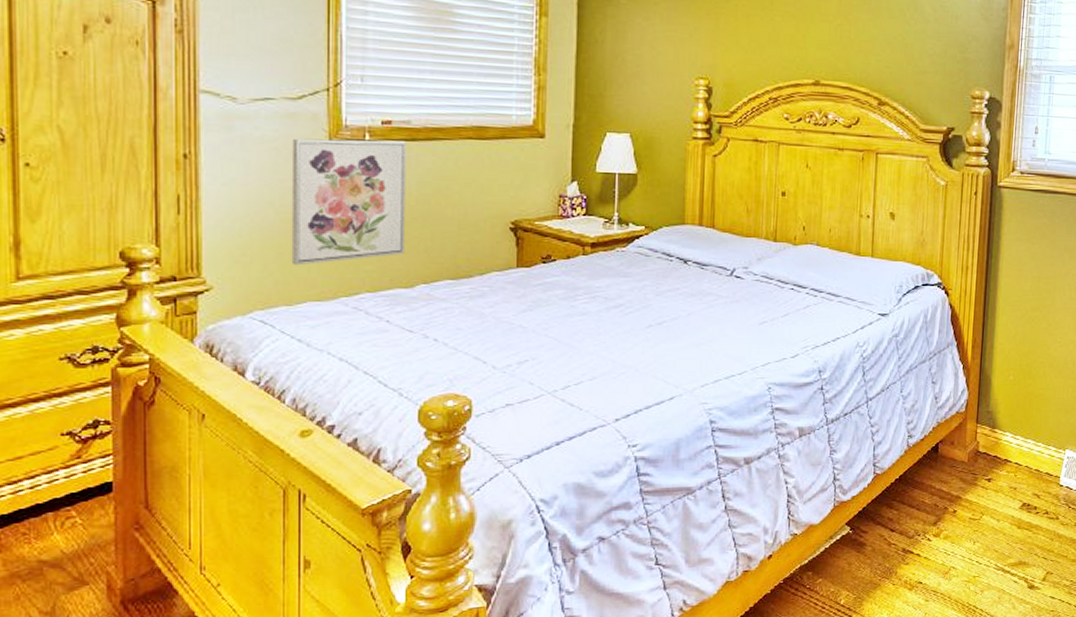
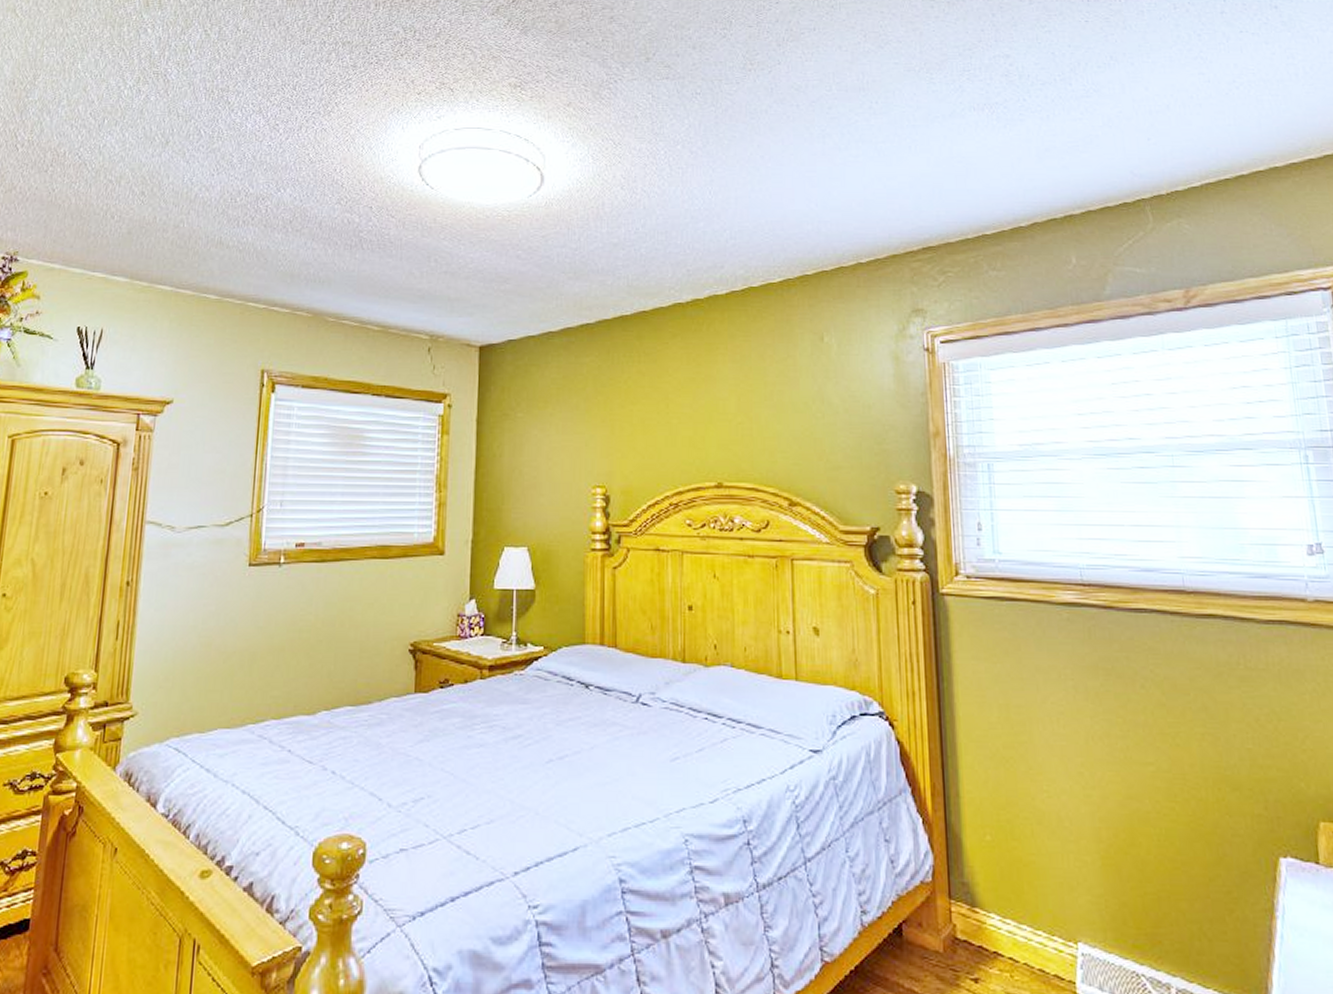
wall art: present [291,138,407,266] -> none [207,562,317,691]

